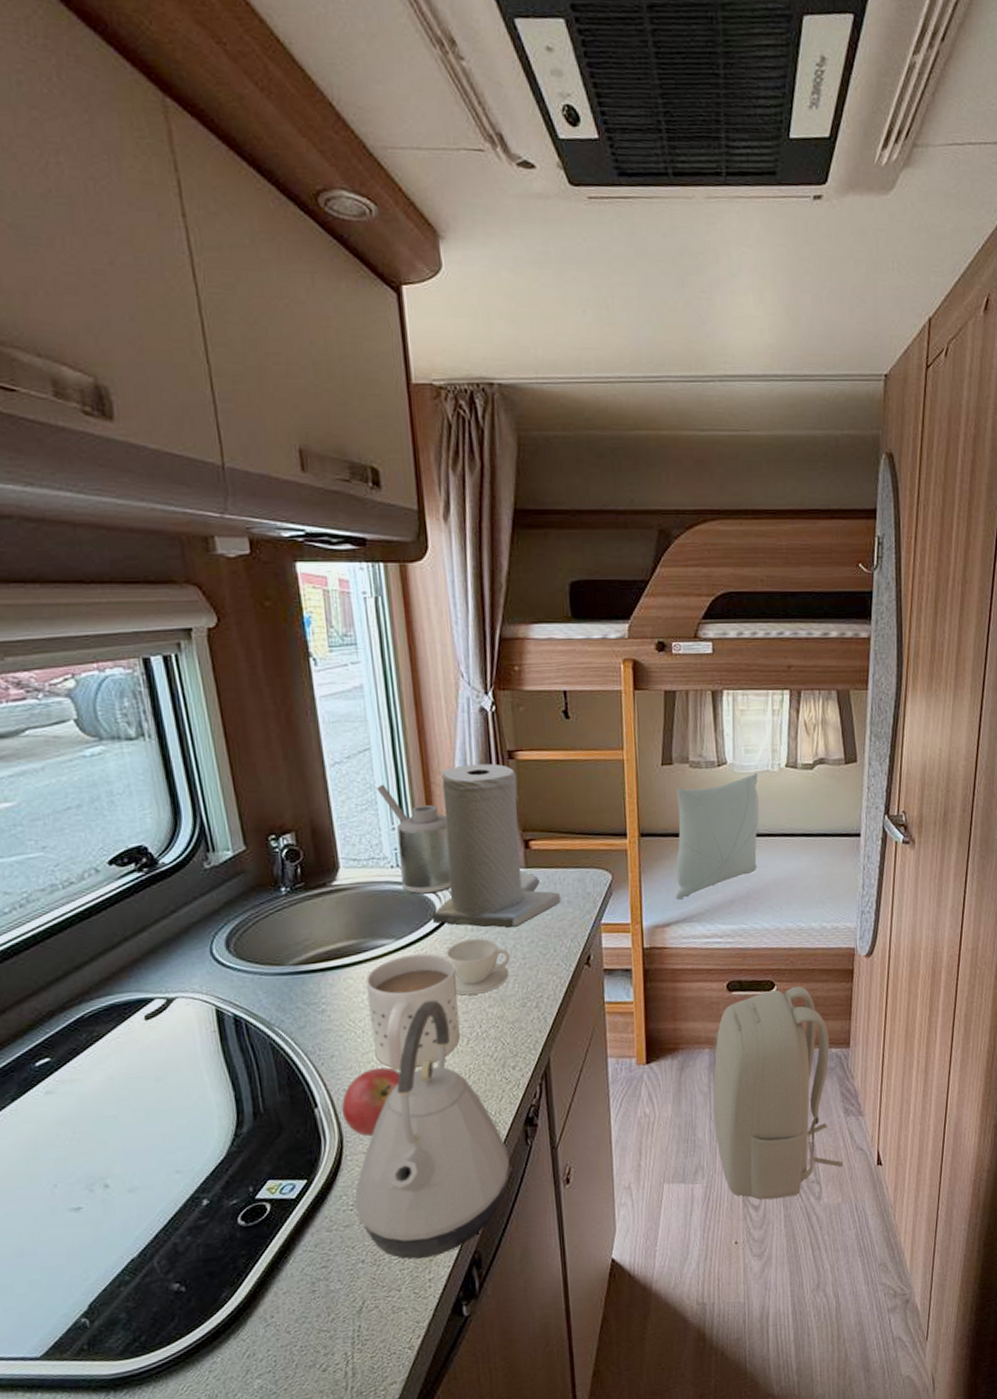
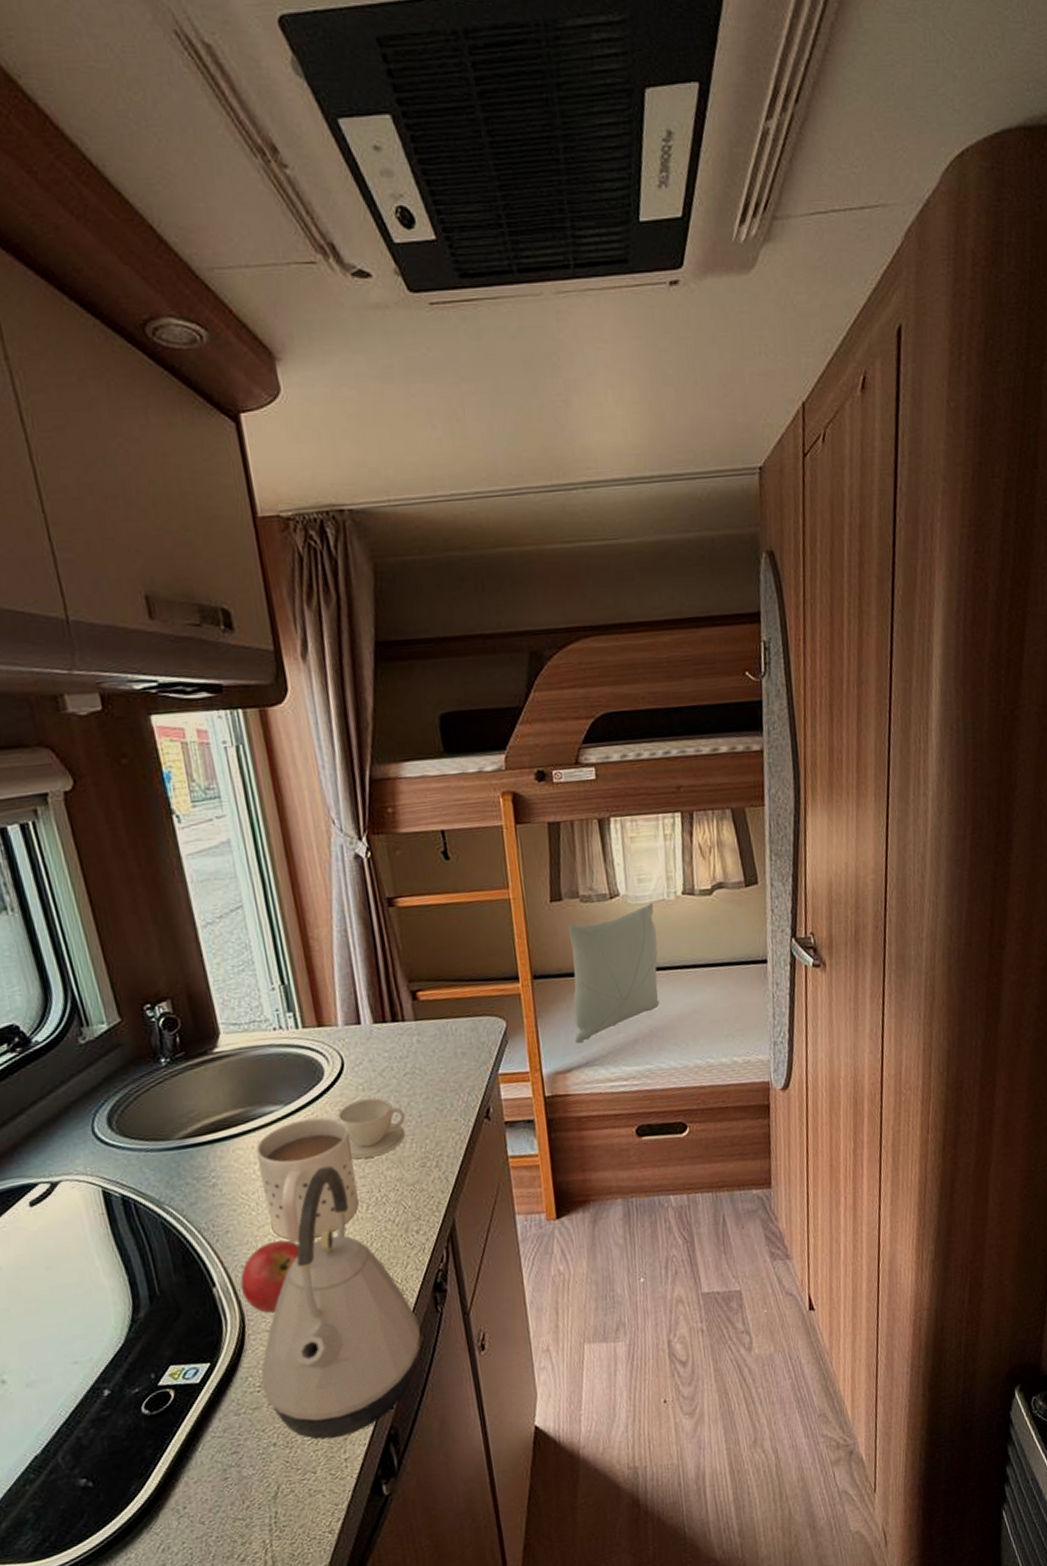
soap dispenser: present [376,784,452,894] -> none [252,943,339,1056]
paper towel: present [431,763,562,928] -> none [319,913,455,1087]
backpack: present [713,986,842,1200] -> none [626,1126,772,1355]

